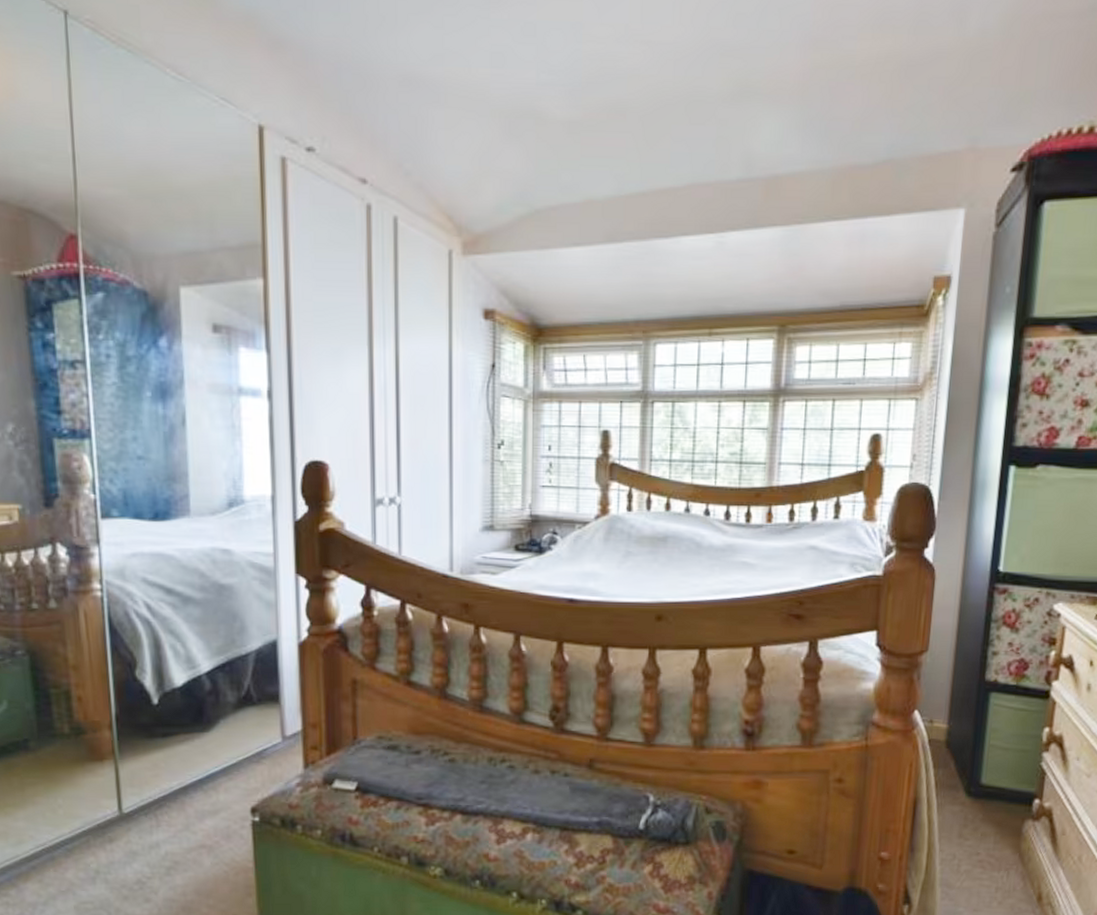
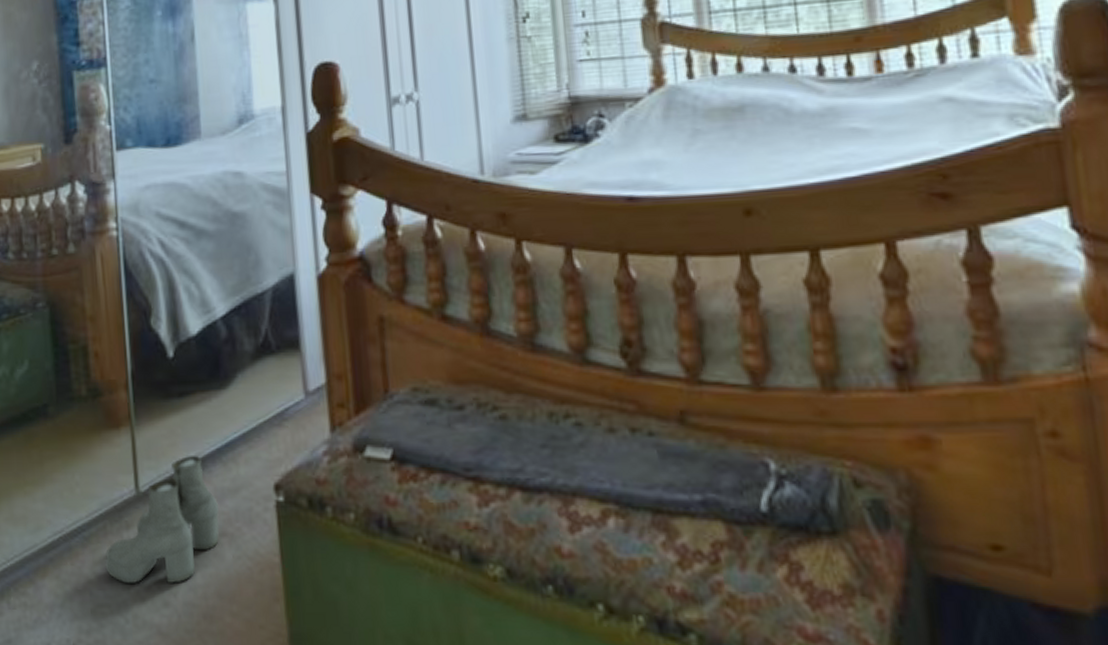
boots: none [88,785,199,886] -> present [105,456,219,584]

